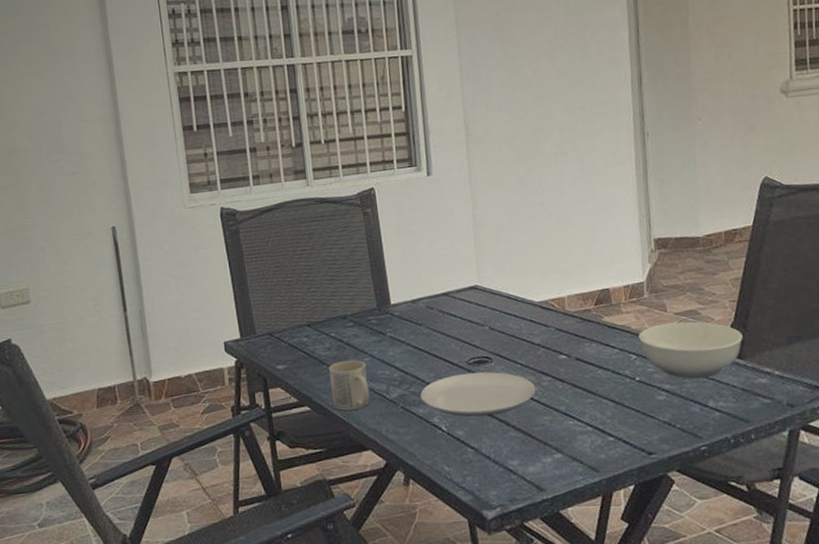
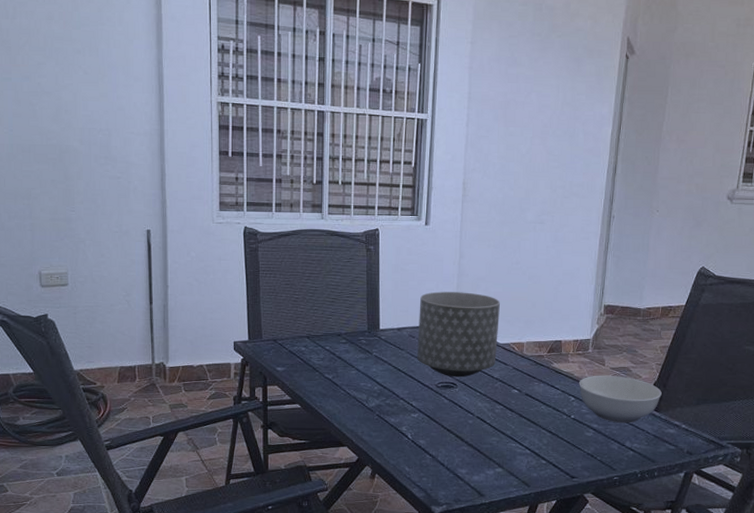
mug: present [328,360,370,411] -> none [319,371,352,412]
plate: present [420,371,536,417] -> none [394,394,490,431]
planter: none [433,246,535,350] -> present [417,291,500,378]

